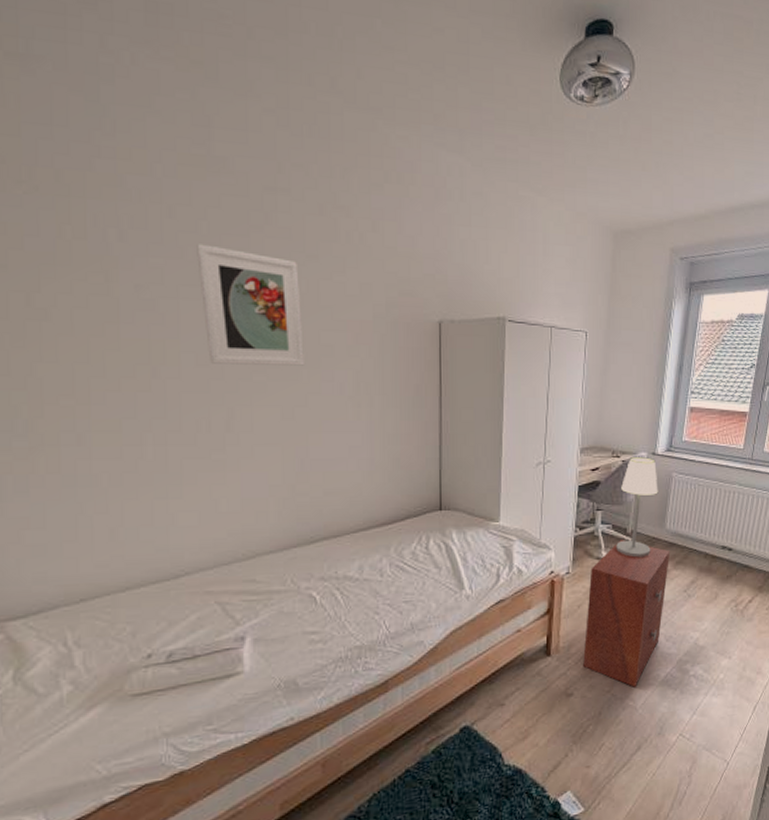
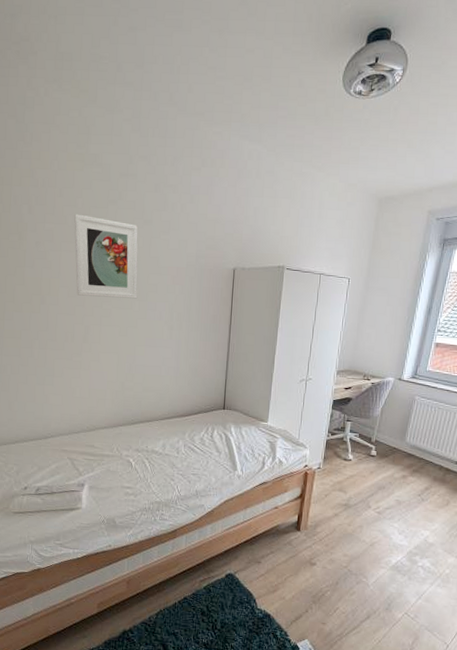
nightstand: present [583,540,671,687] -> none [326,447,409,567]
table lamp: present [616,456,658,558] -> none [361,380,402,463]

